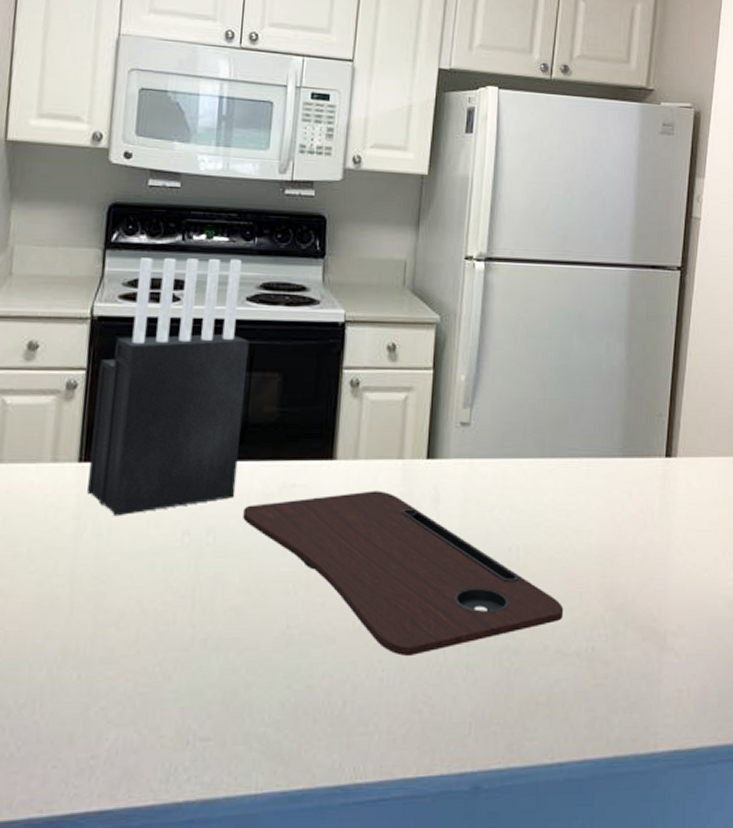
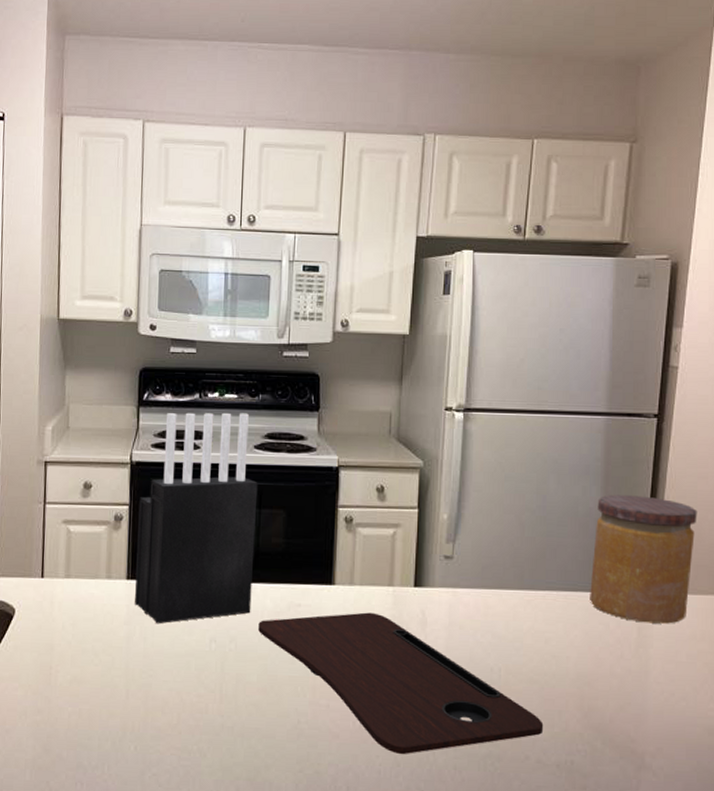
jar: none [613,352,719,489] -> present [590,494,697,624]

